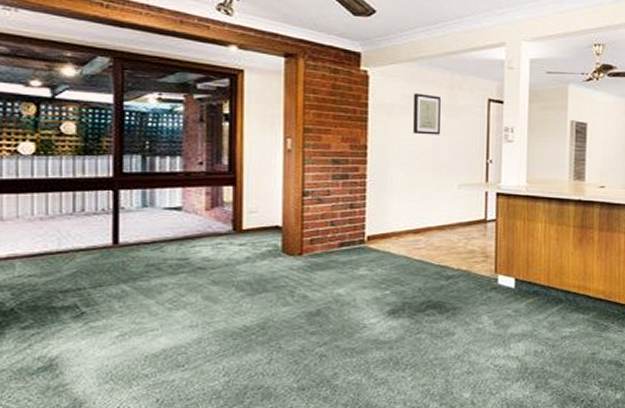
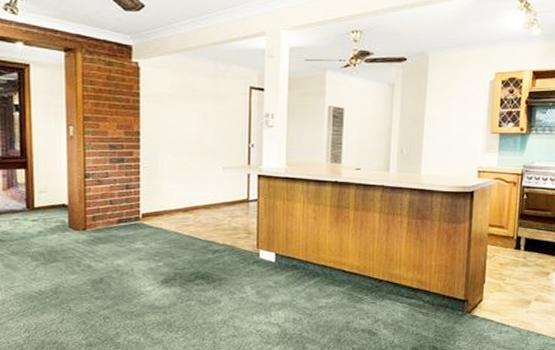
wall art: present [413,93,441,135] -> none [180,83,205,122]

